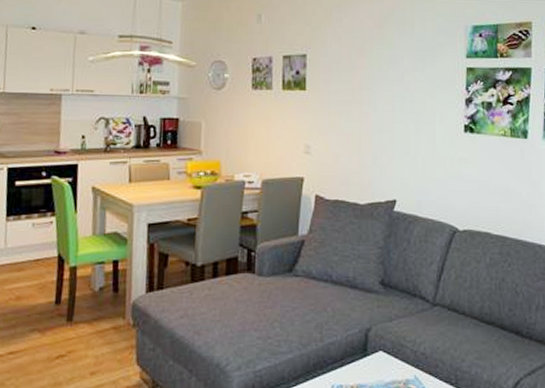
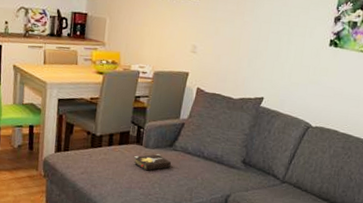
hardback book: none [245,283,292,306] -> present [133,154,171,171]

